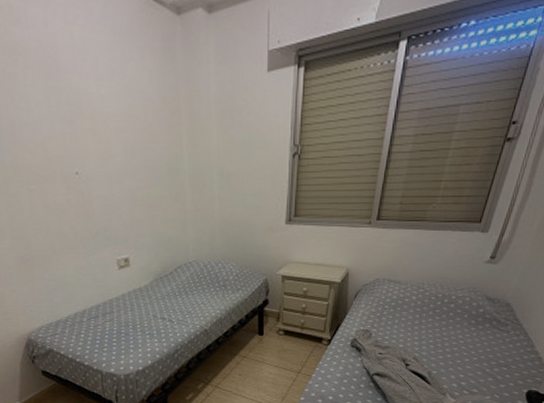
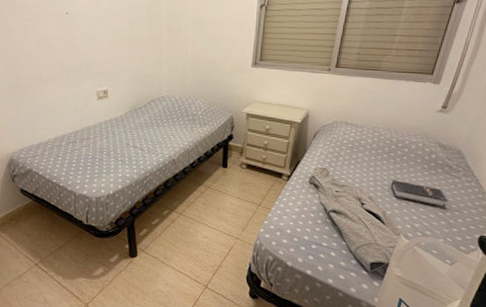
hardback book: none [436,338,496,365] -> present [390,180,449,209]

